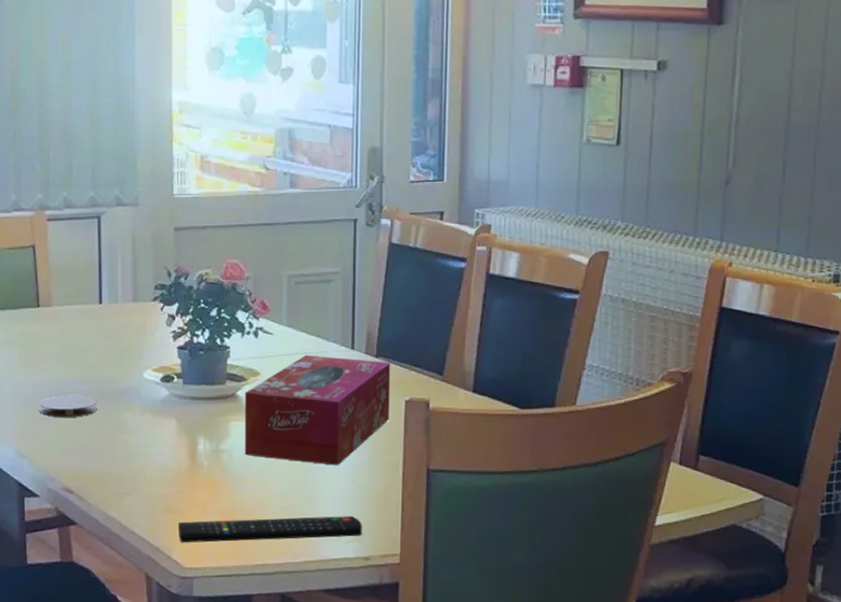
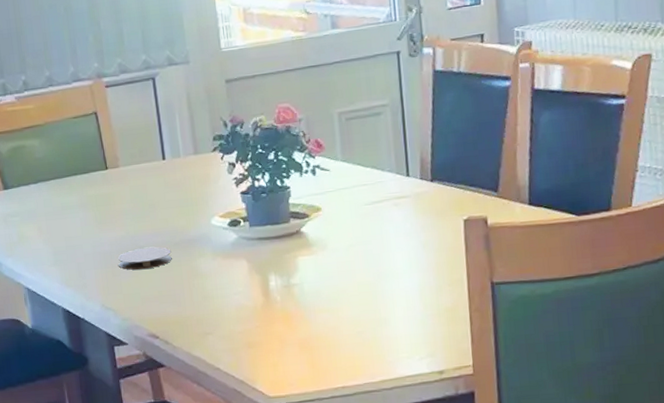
remote control: present [178,516,362,543] -> none [258,334,434,374]
tissue box: present [244,354,391,466] -> none [309,184,450,289]

